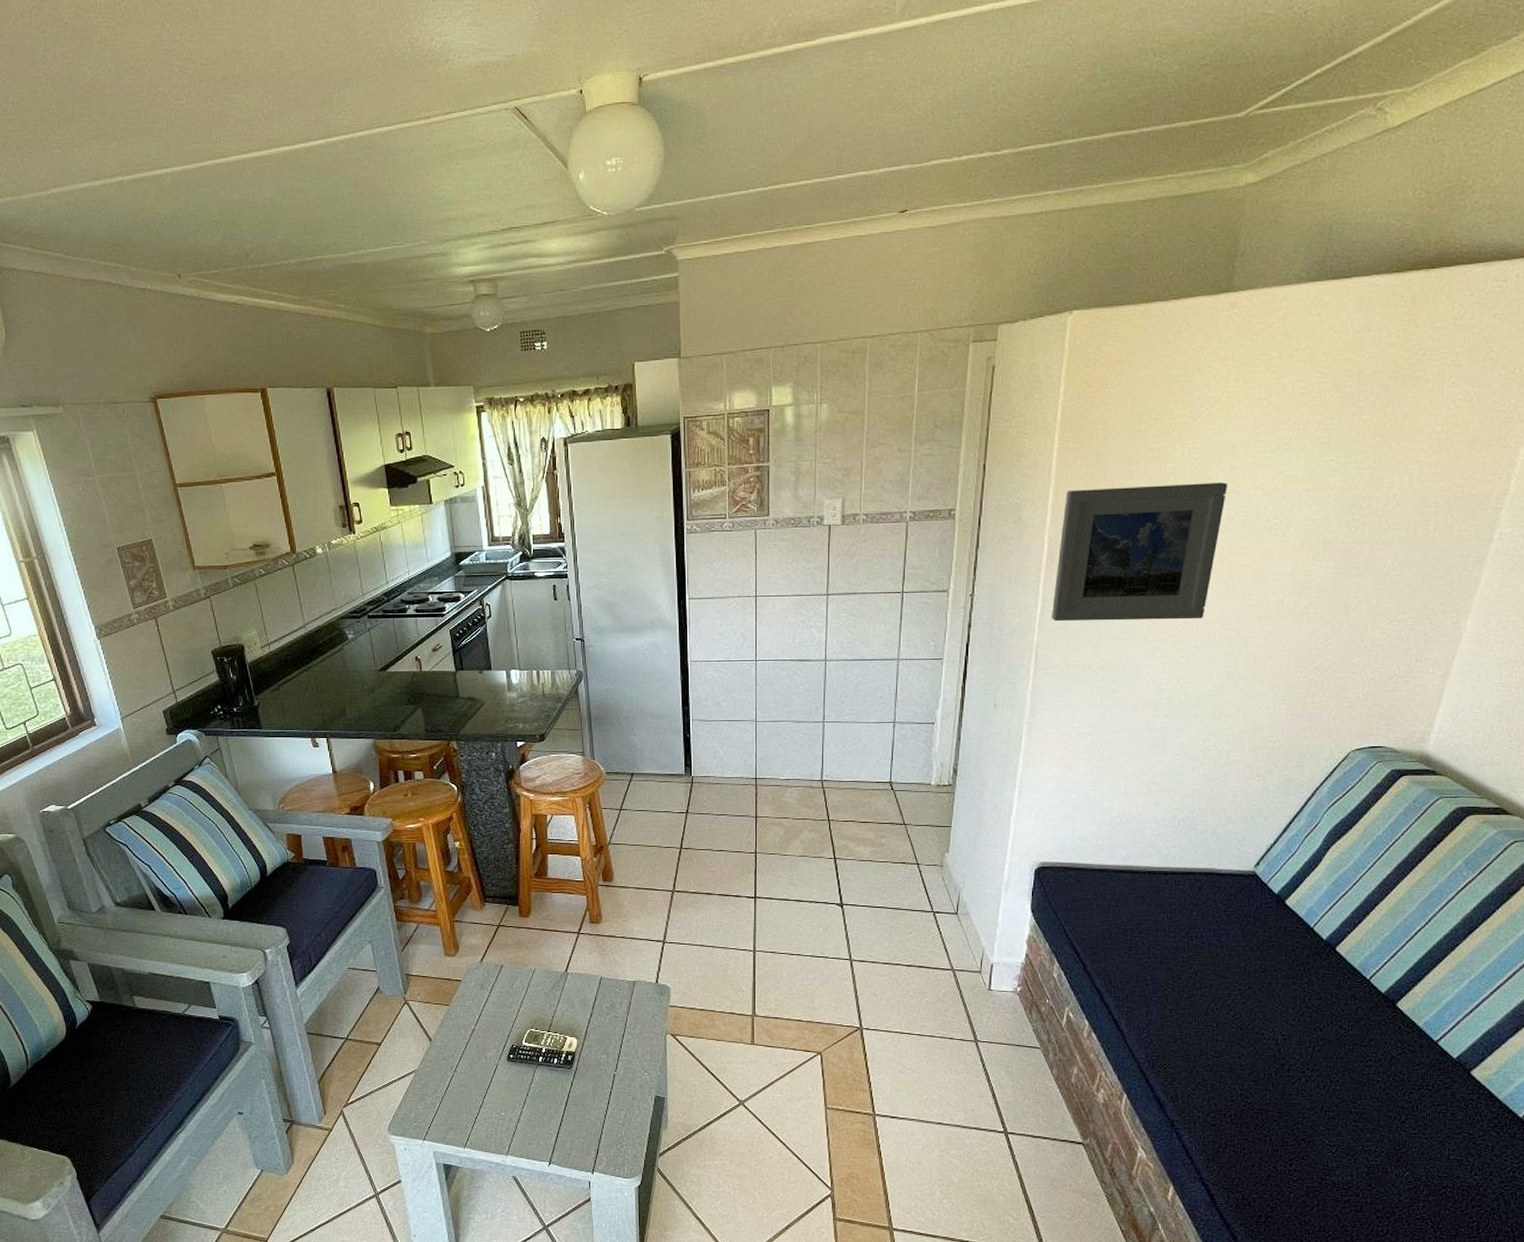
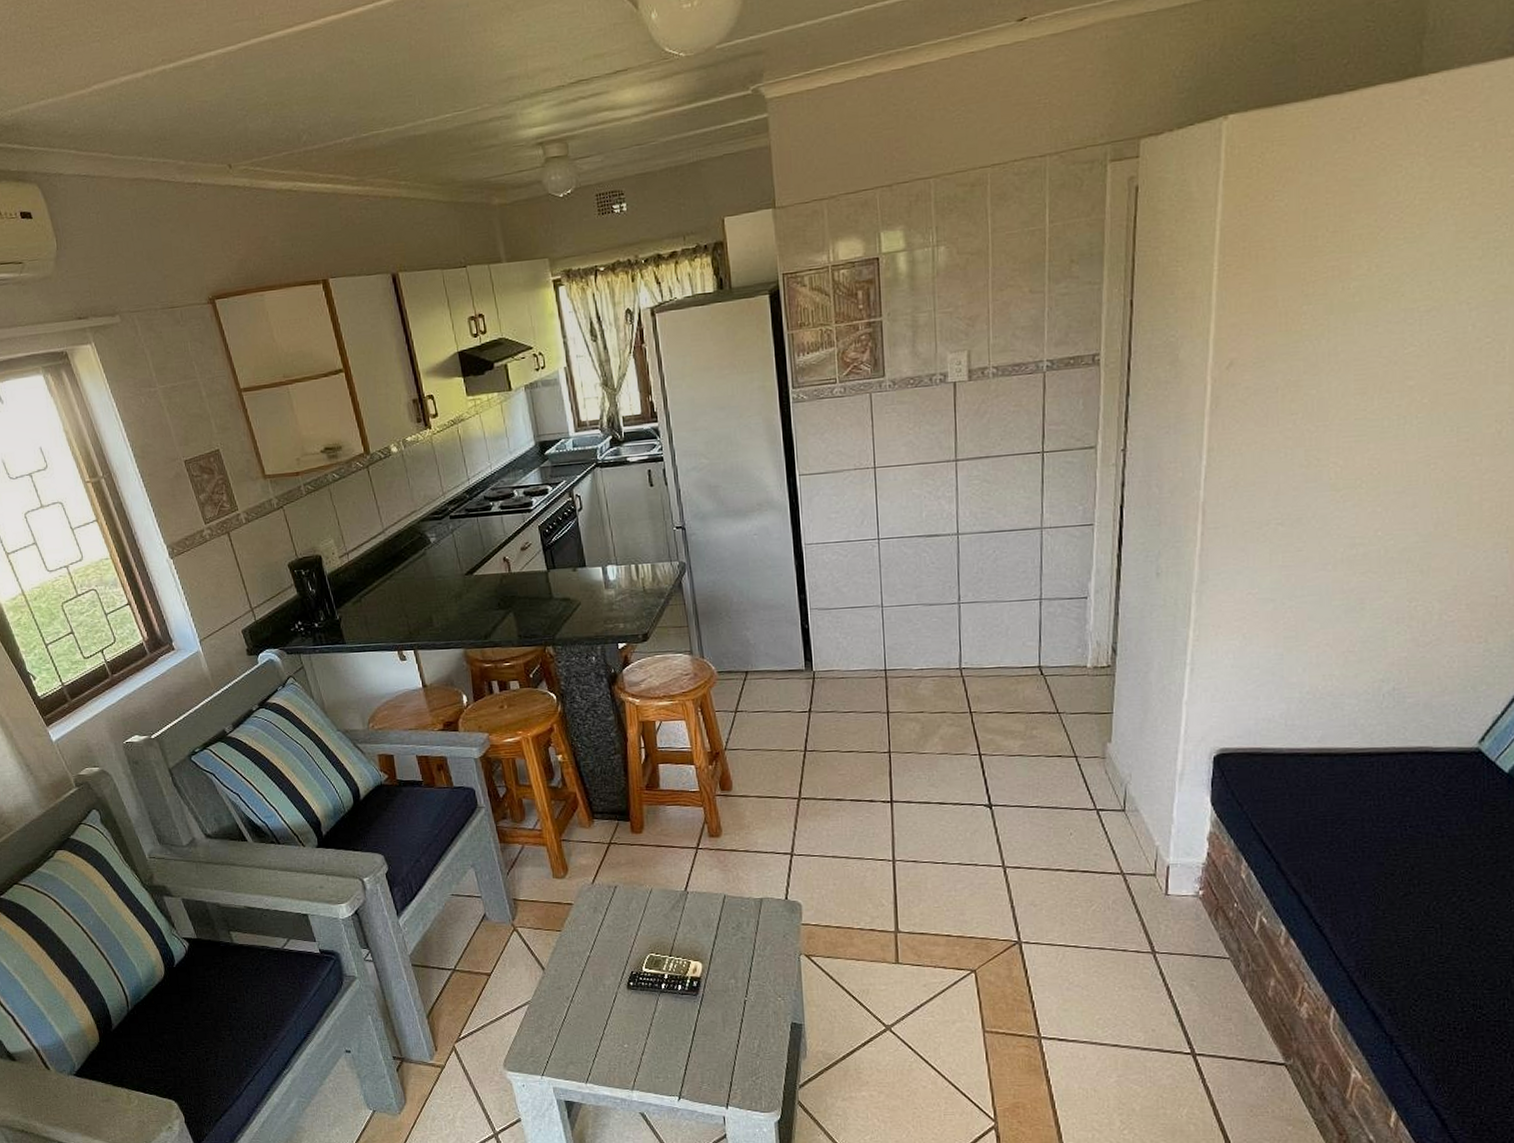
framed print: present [1052,482,1228,622] -> none [1220,299,1427,474]

